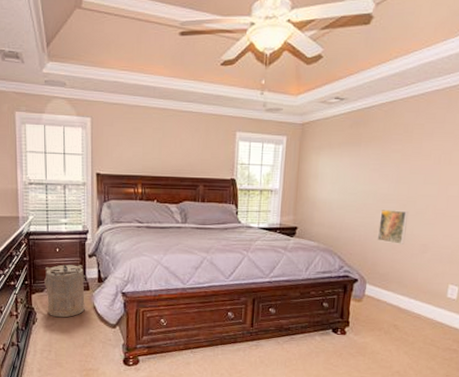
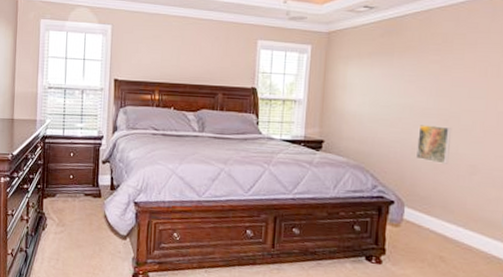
laundry hamper: present [44,264,86,318] -> none [57,169,99,225]

